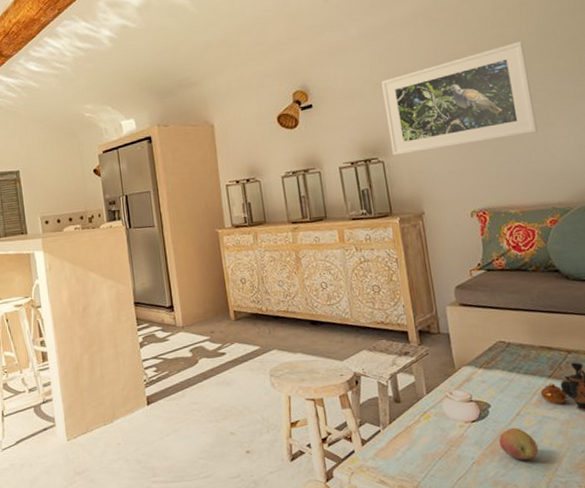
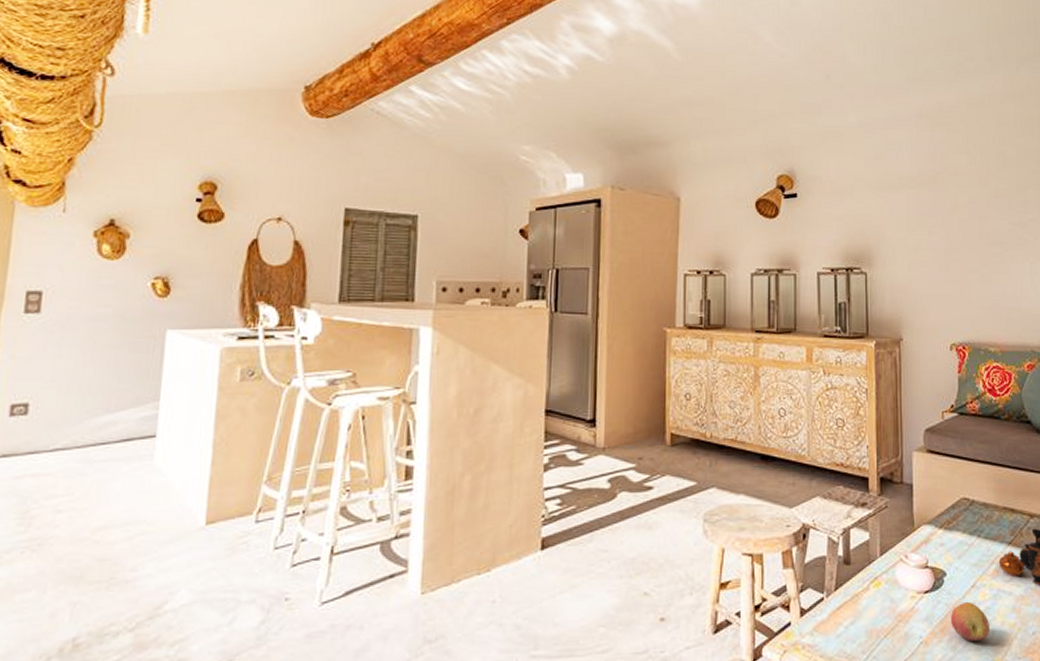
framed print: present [381,41,538,155] -> none [875,163,1026,268]

